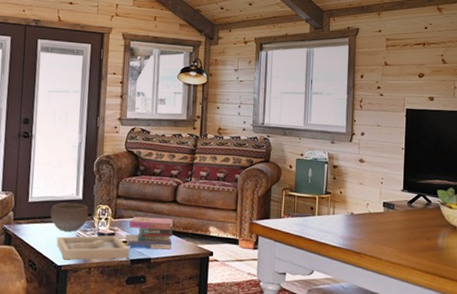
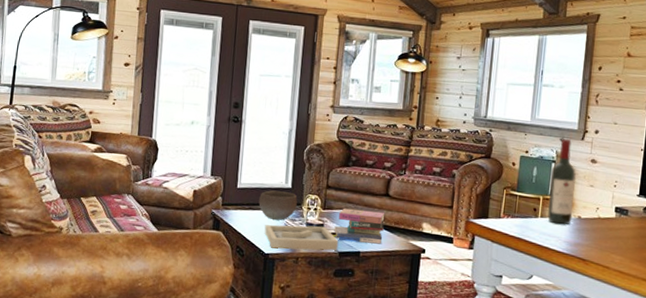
wine bottle: none [323,142,348,221] -> present [547,139,577,224]

